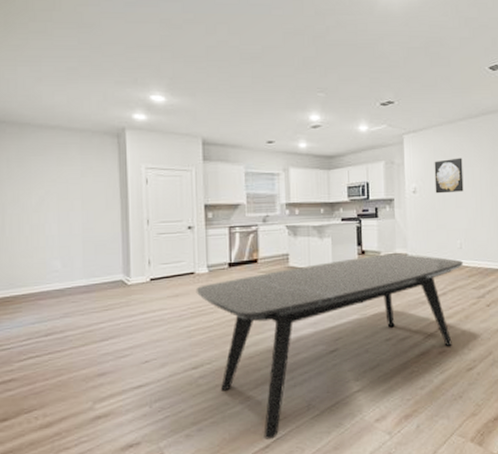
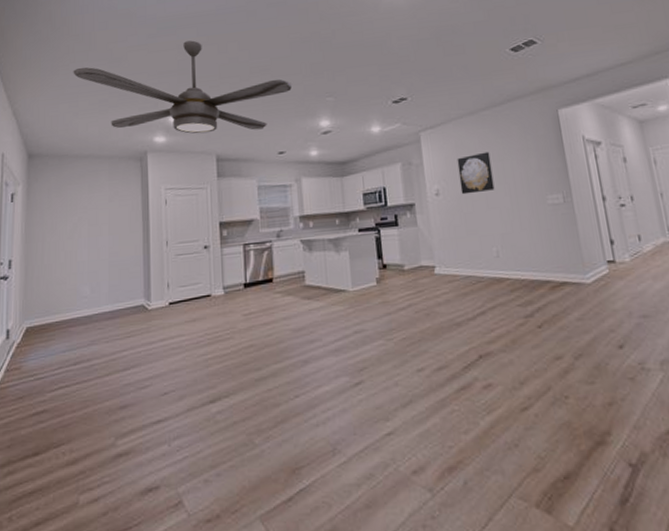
ceiling fan: none [33,16,284,117] -> present [73,40,293,134]
dining table: present [196,253,463,439] -> none [212,266,502,490]

